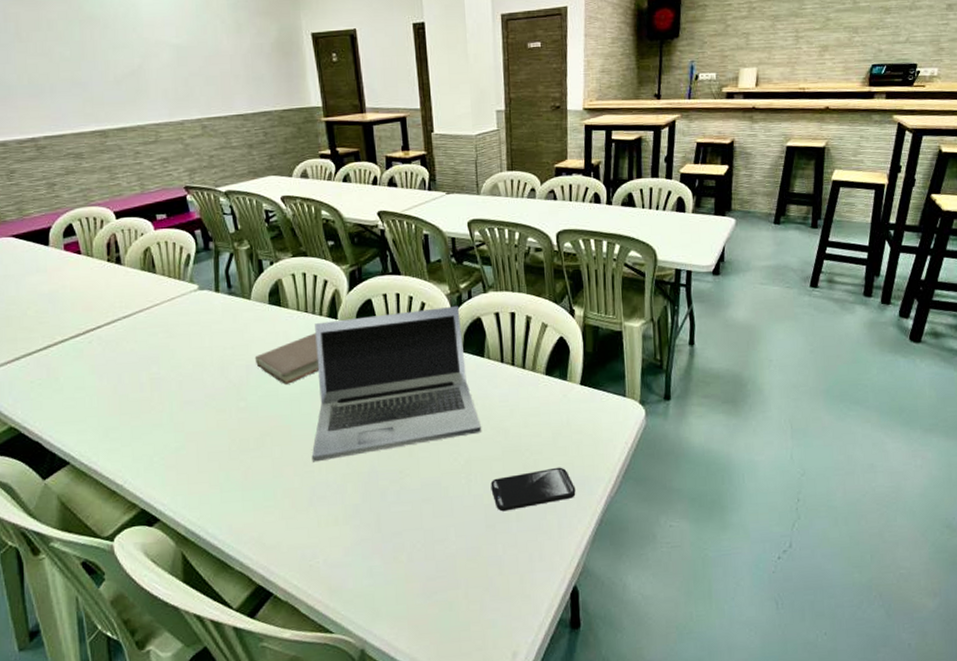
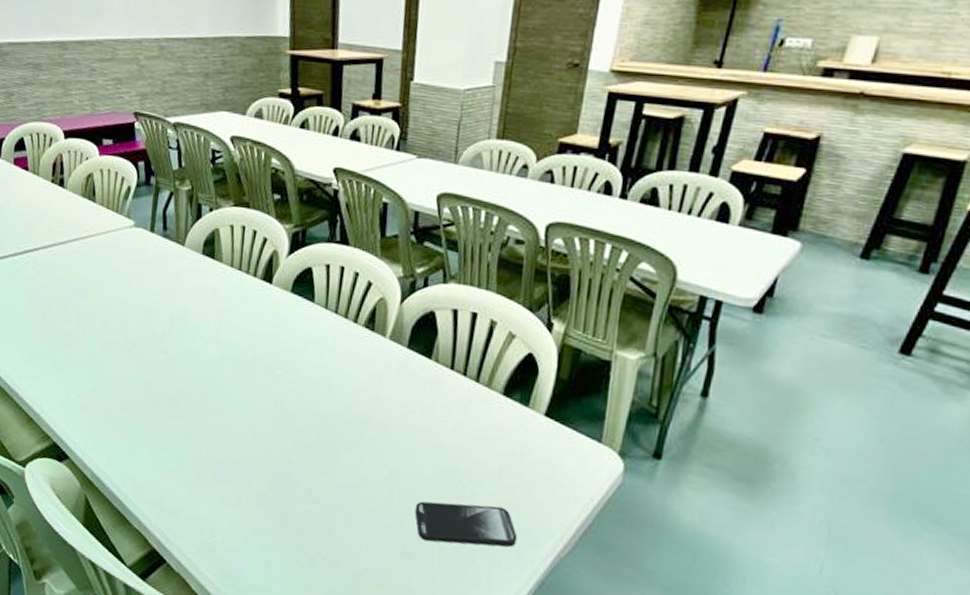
book: present [254,333,320,386] -> none [180,294,248,347]
laptop: present [311,305,481,462] -> none [223,284,415,445]

